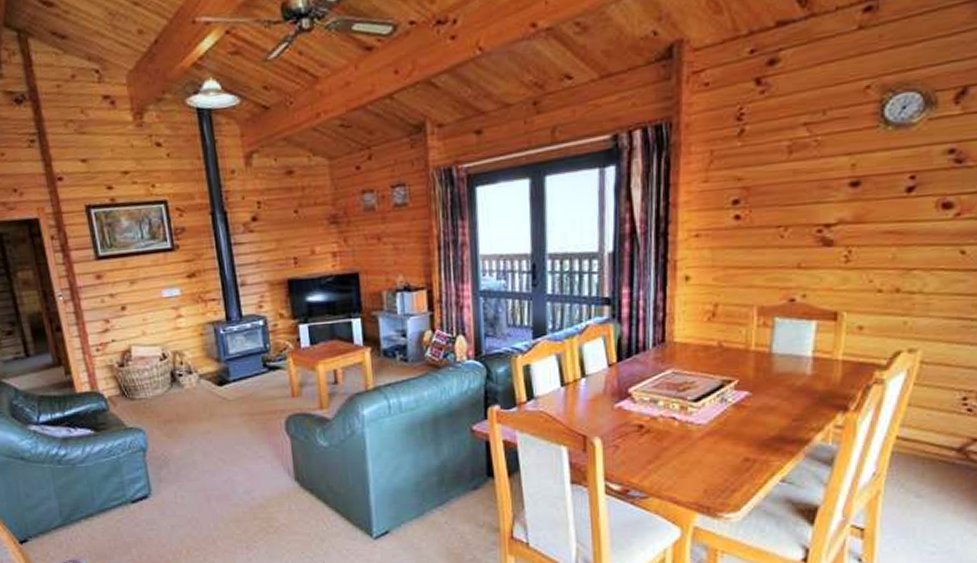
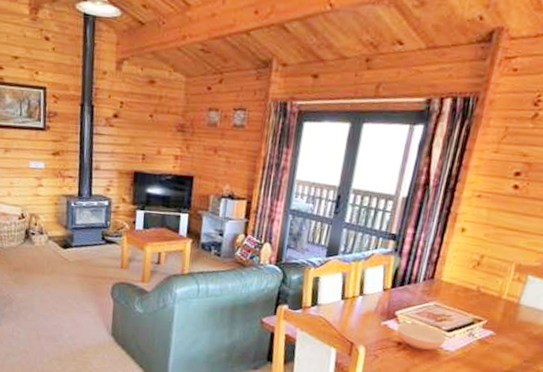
bowl: none [634,398,696,430] -> present [396,322,447,351]

